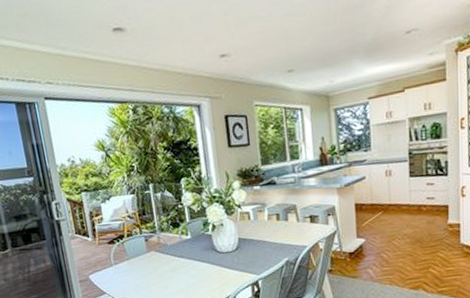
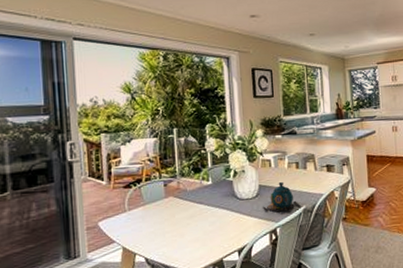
teapot: none [243,234,283,266] -> present [263,181,301,214]

